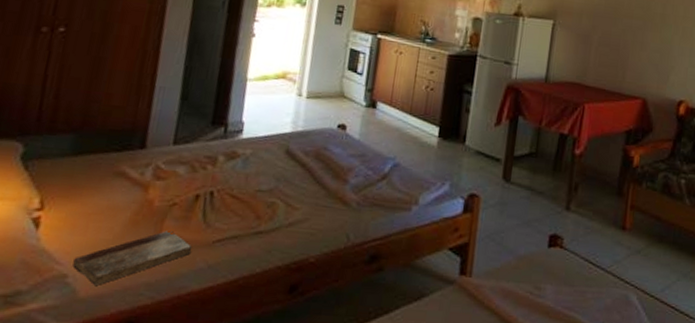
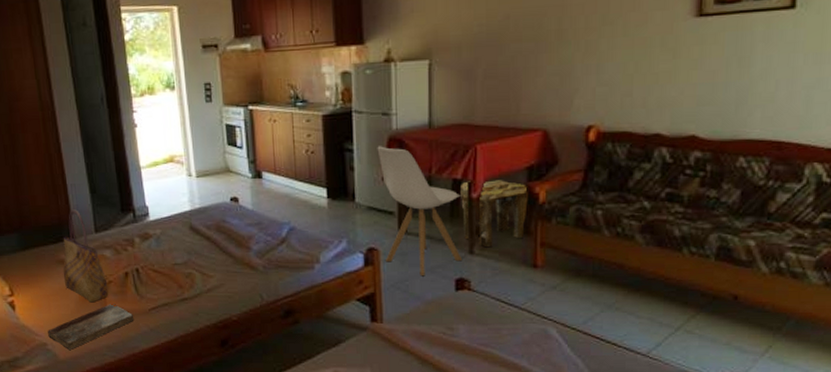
tote bag: none [115,115,171,228] -> present [63,209,109,303]
chair: none [485,92,565,229] -> present [377,146,463,277]
stool: none [563,137,626,206] -> present [461,180,529,248]

